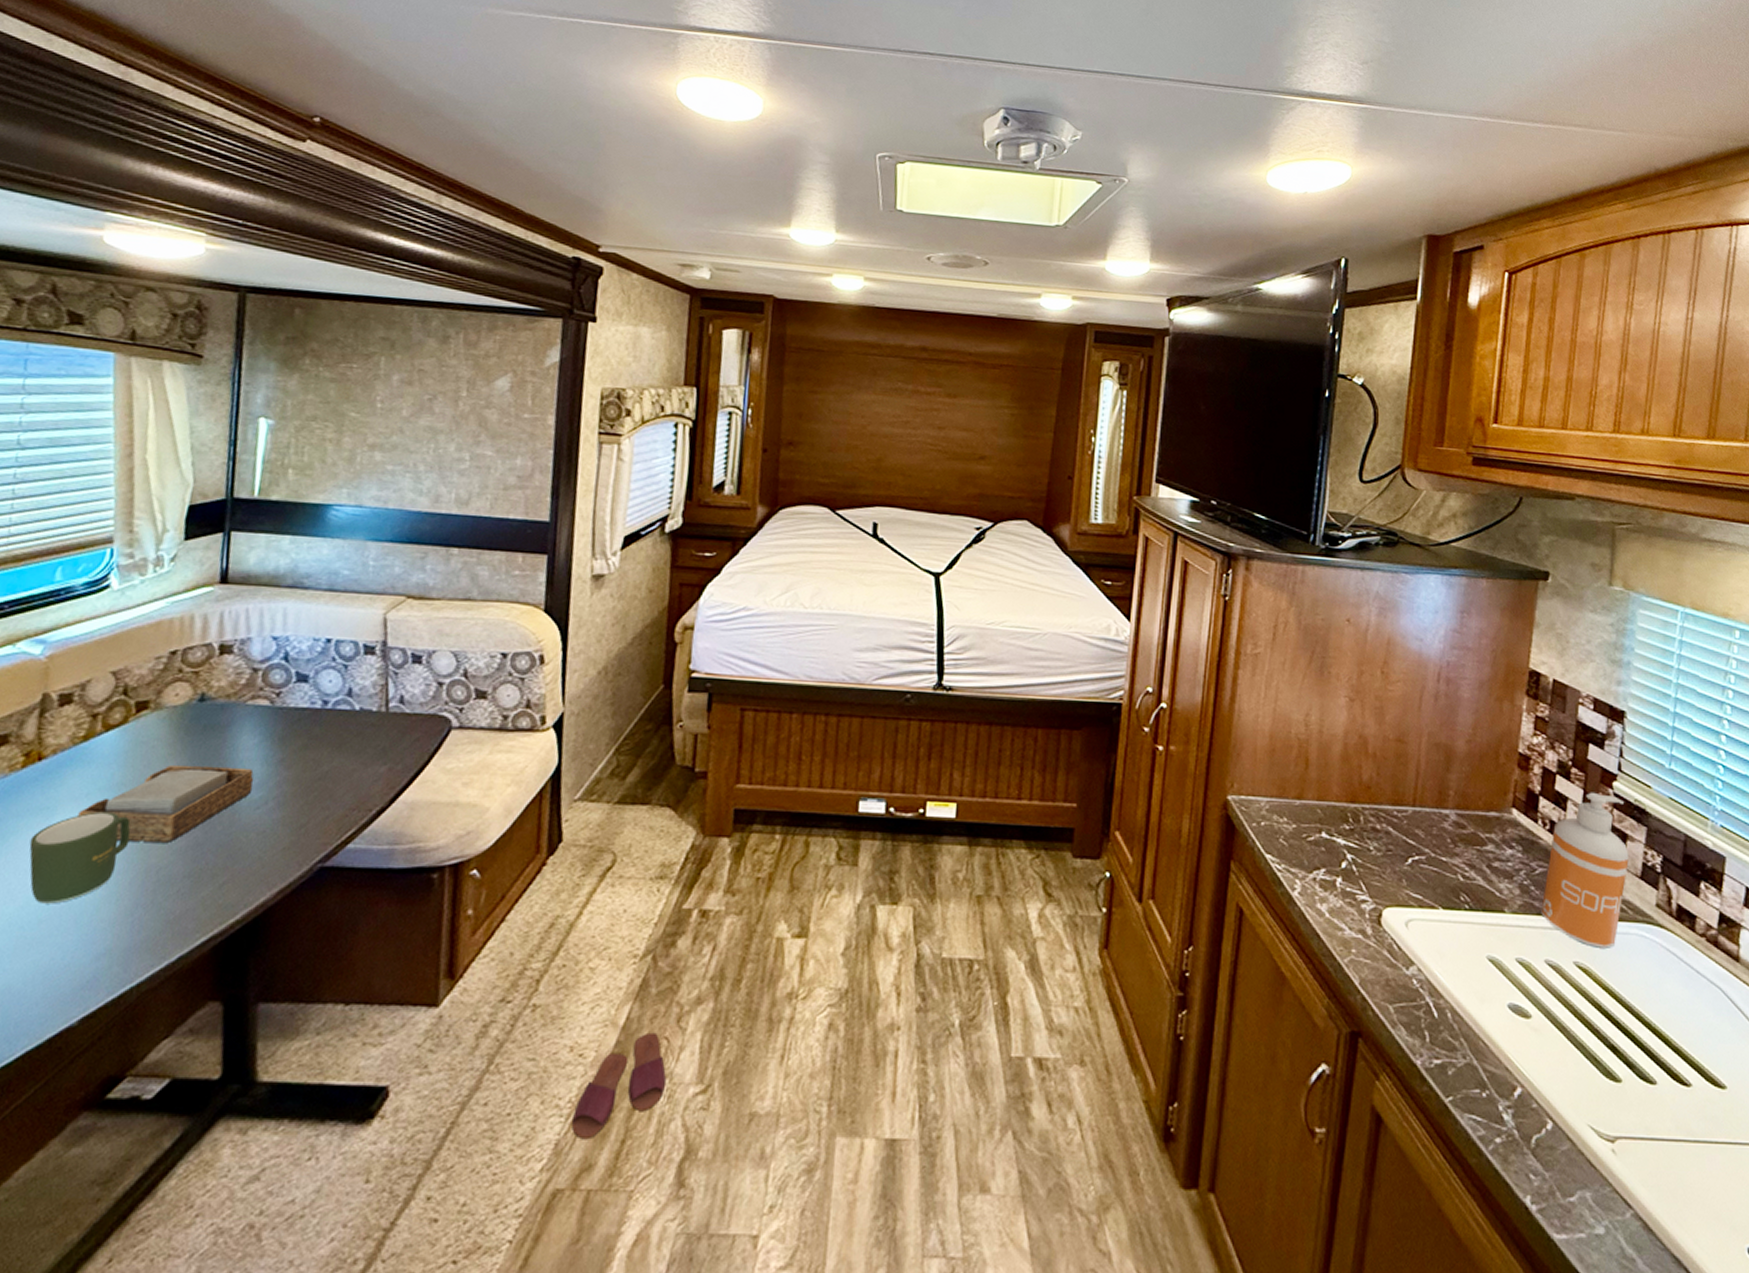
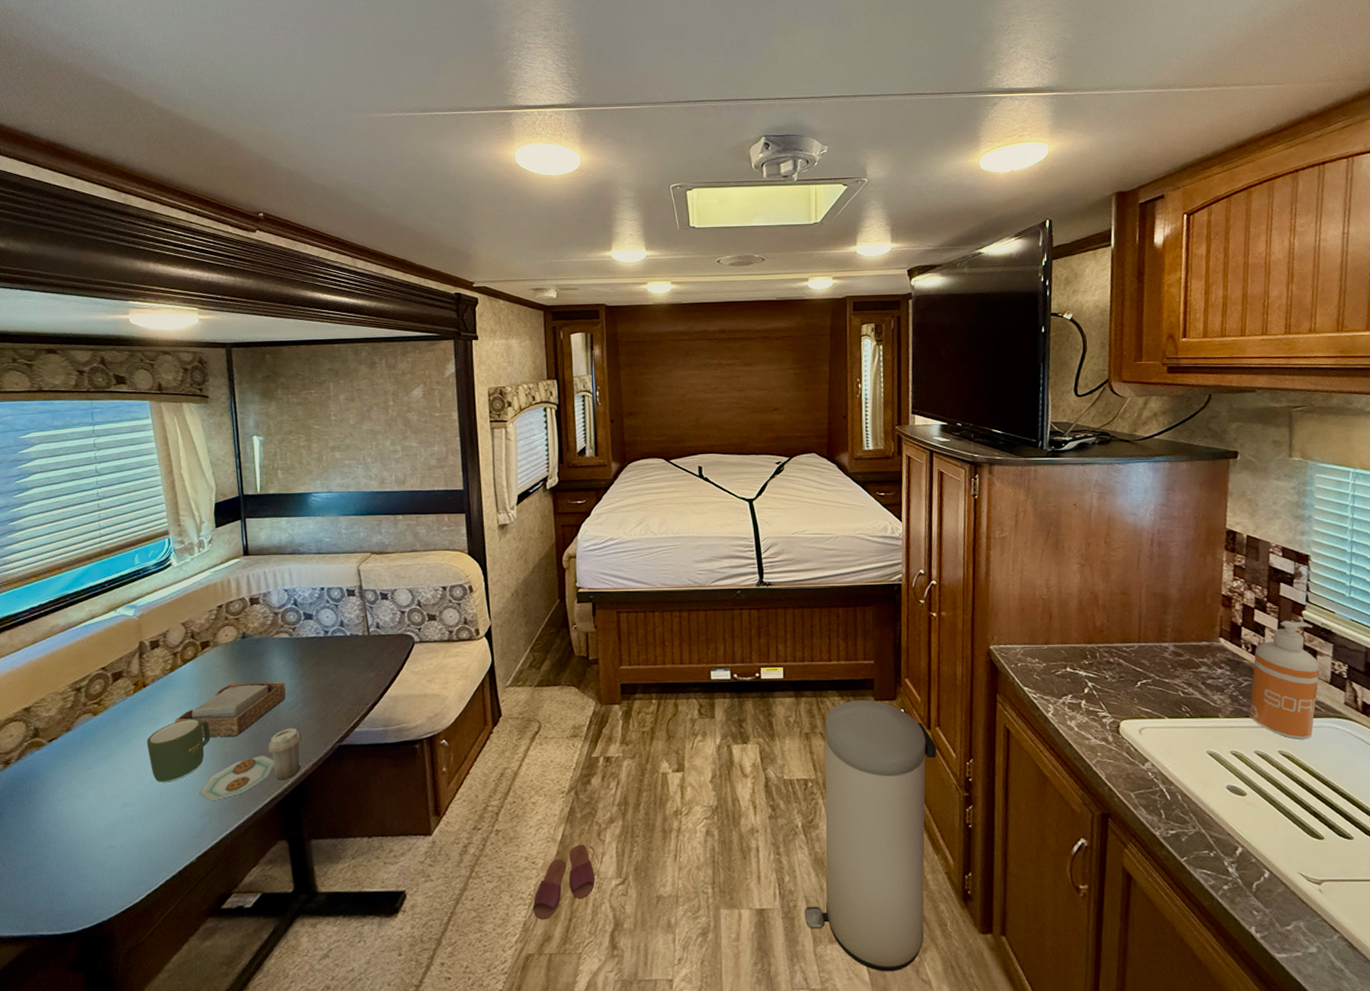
plate: none [99,837,267,937] -> present [199,728,301,802]
pedal bin: none [950,854,1147,1238] -> present [804,699,937,972]

